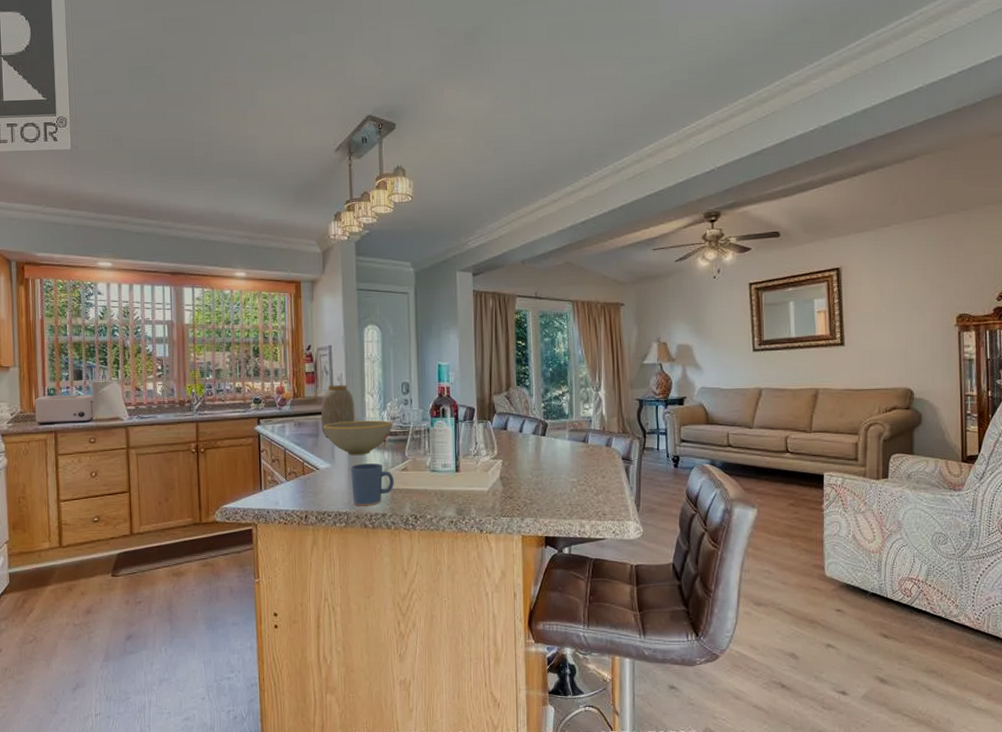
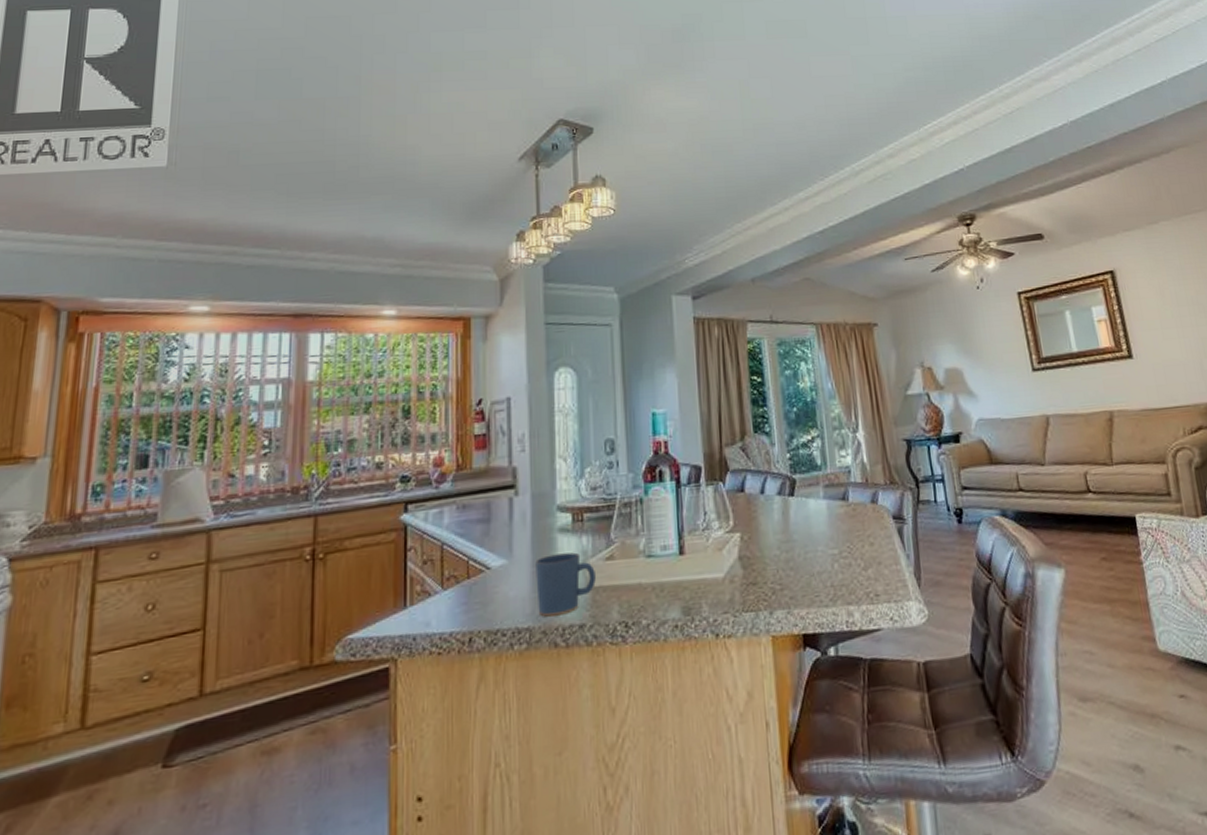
toaster: present [35,394,96,426] -> none [68,488,166,540]
vase: present [320,385,356,437] -> none [493,448,543,522]
bowl: present [323,420,393,456] -> none [497,492,594,545]

